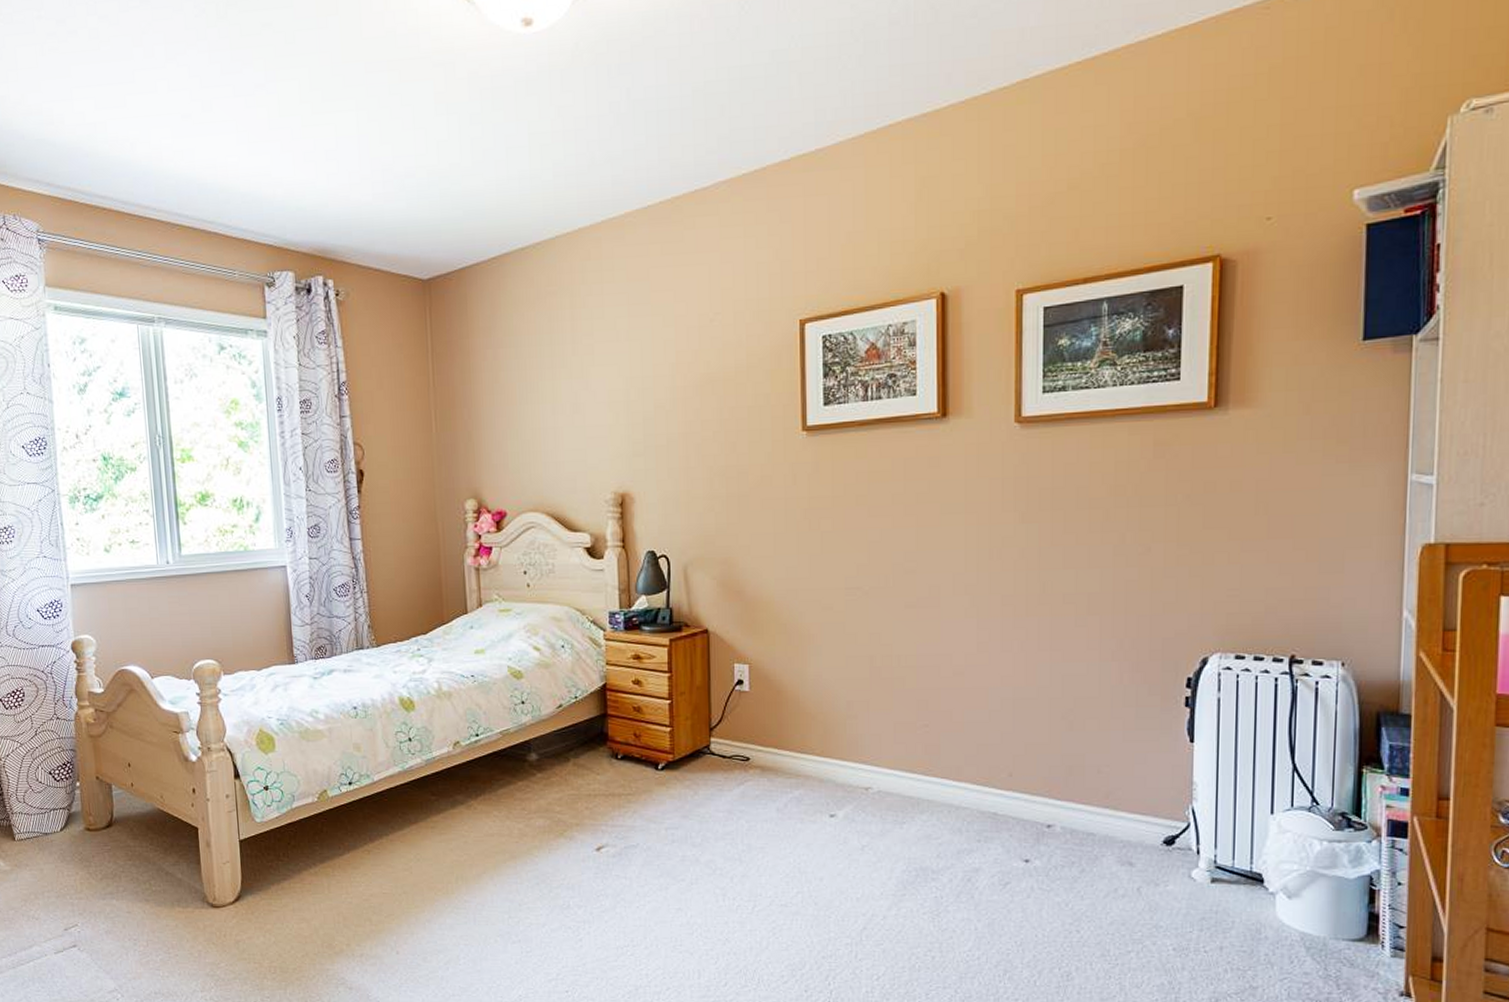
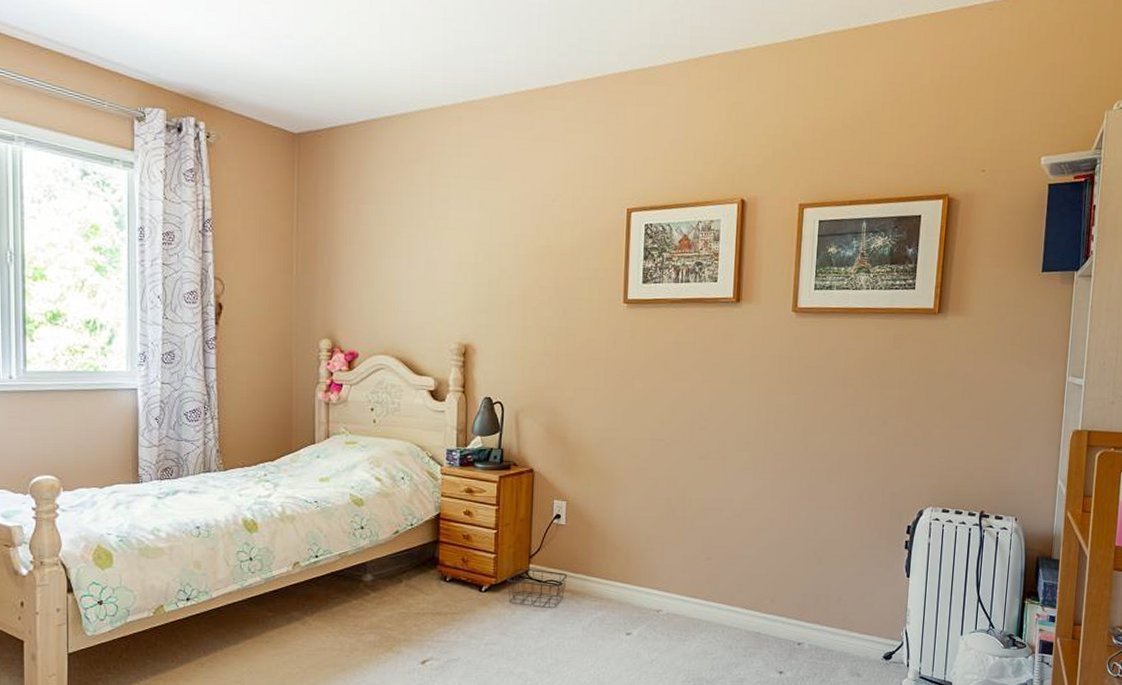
basket: none [686,742,755,788] -> present [507,568,567,609]

